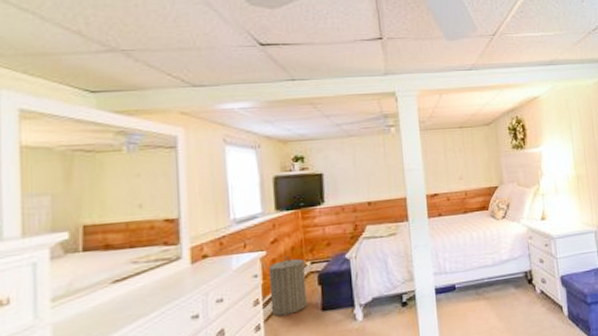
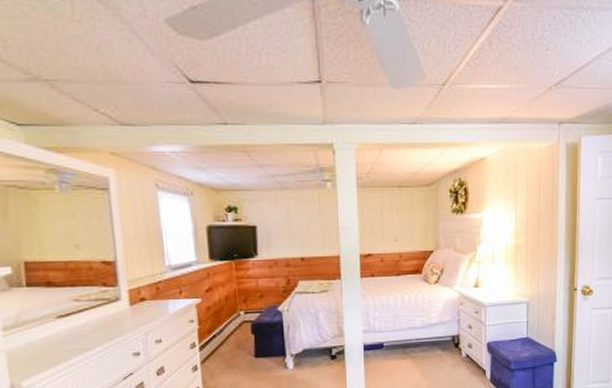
laundry hamper: present [268,256,307,316] -> none [204,305,240,359]

